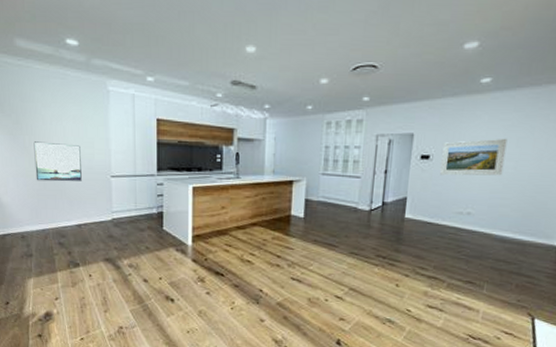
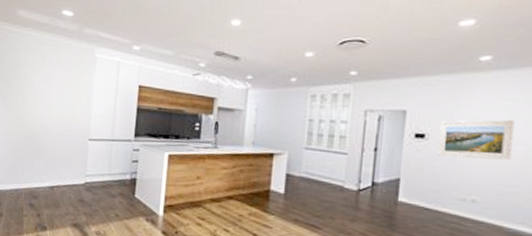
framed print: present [33,141,82,182] -> none [17,102,63,143]

